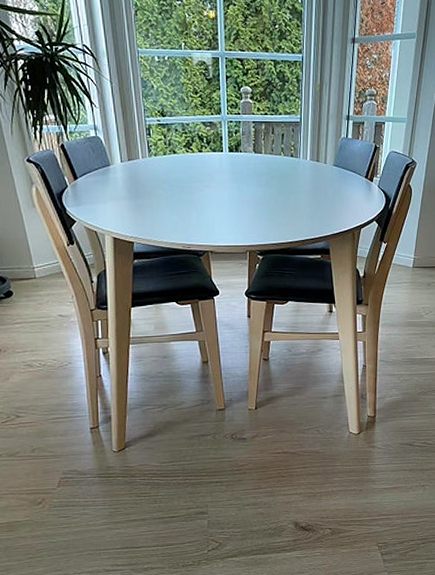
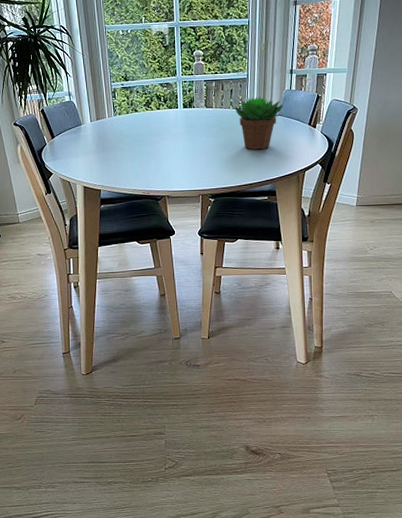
succulent plant: none [286,144,338,202] -> present [235,97,283,149]

